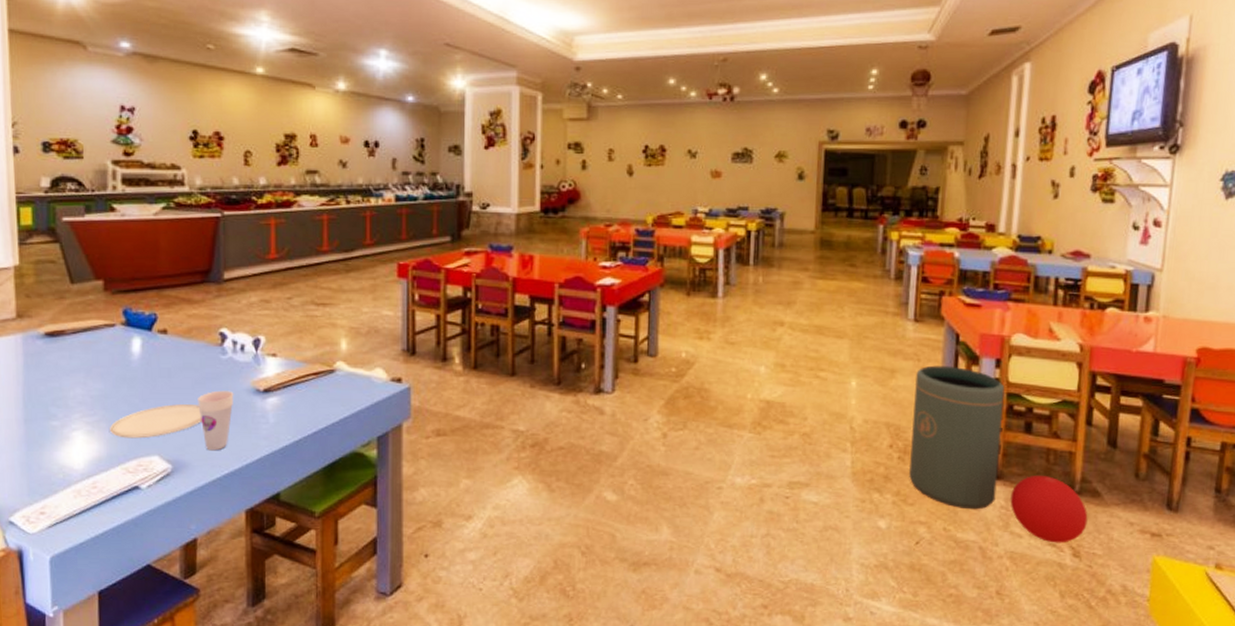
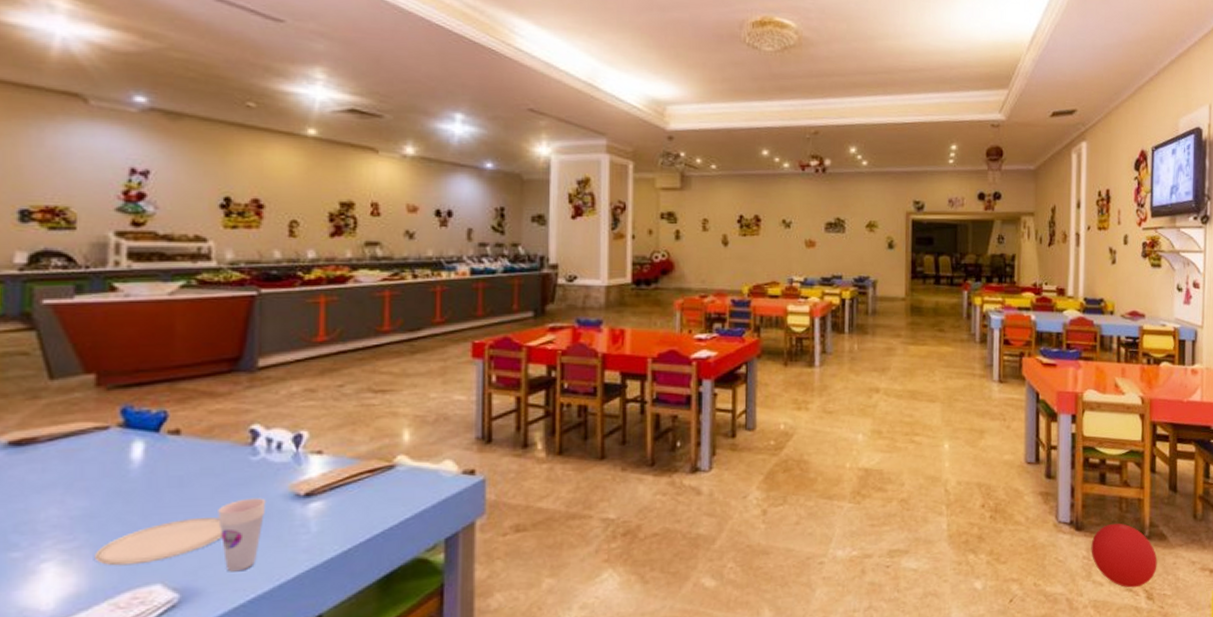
trash can: present [909,365,1005,510] -> none [1001,423,1081,563]

